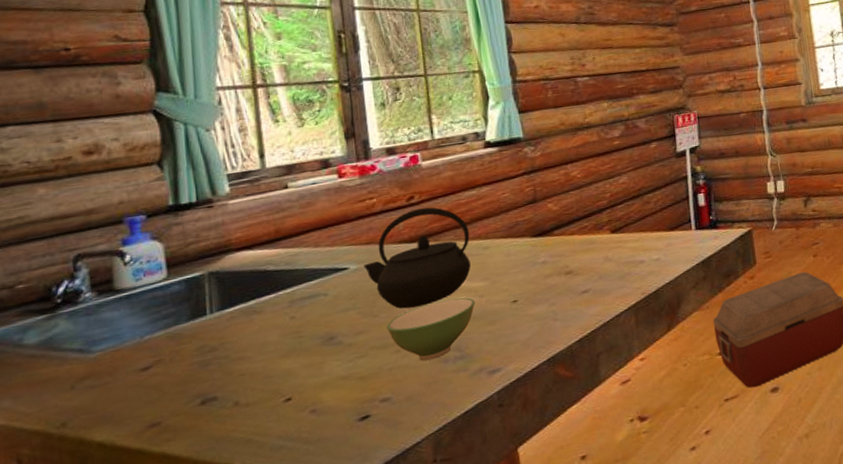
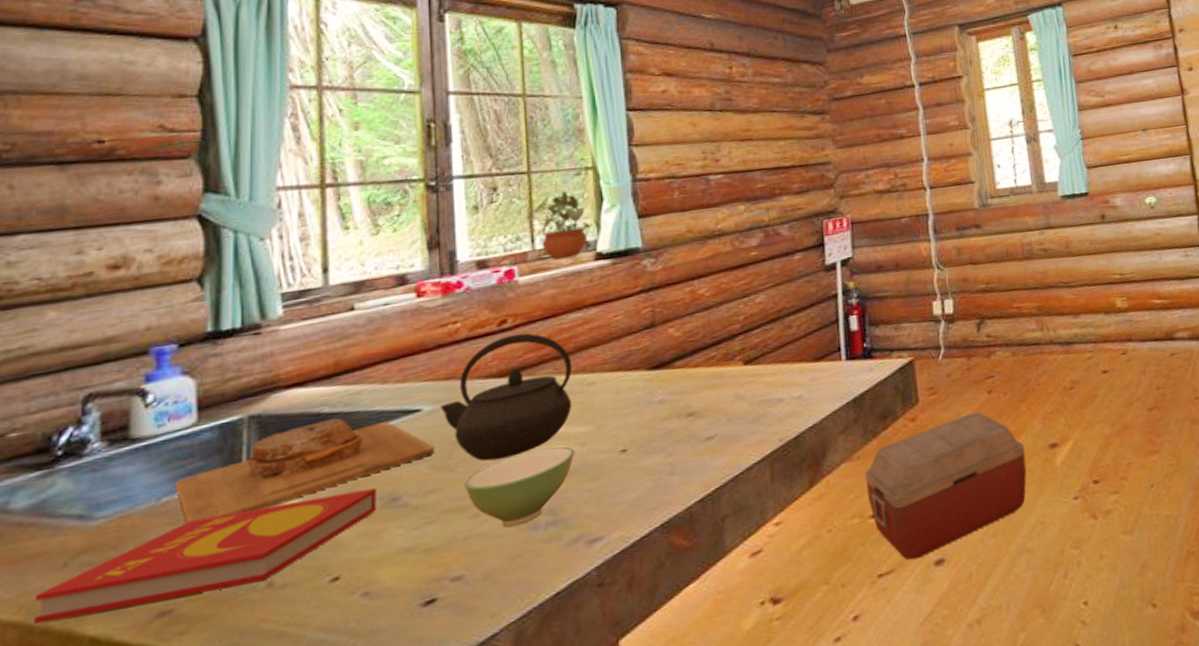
book: none [51,329,318,432] -> present [32,488,377,624]
cutting board: none [154,274,362,357] -> present [175,417,435,524]
potted plant: none [426,90,480,148] -> present [526,190,591,260]

